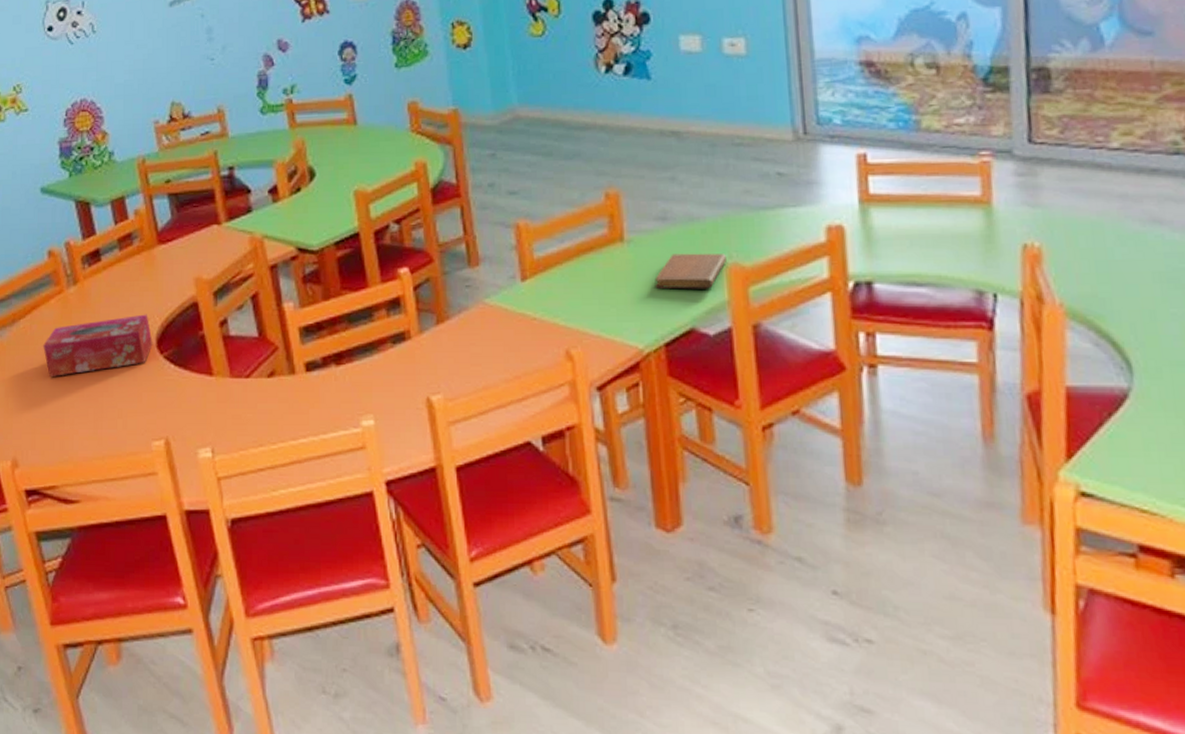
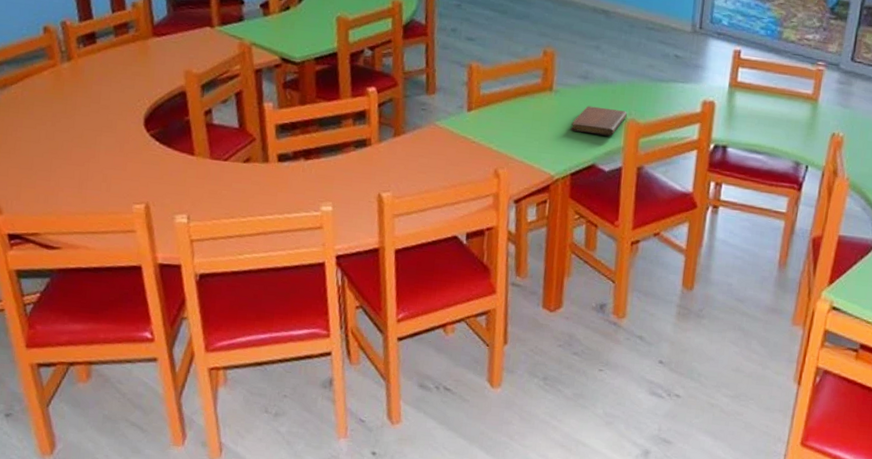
tissue box: present [43,314,153,377] -> none [33,95,141,140]

